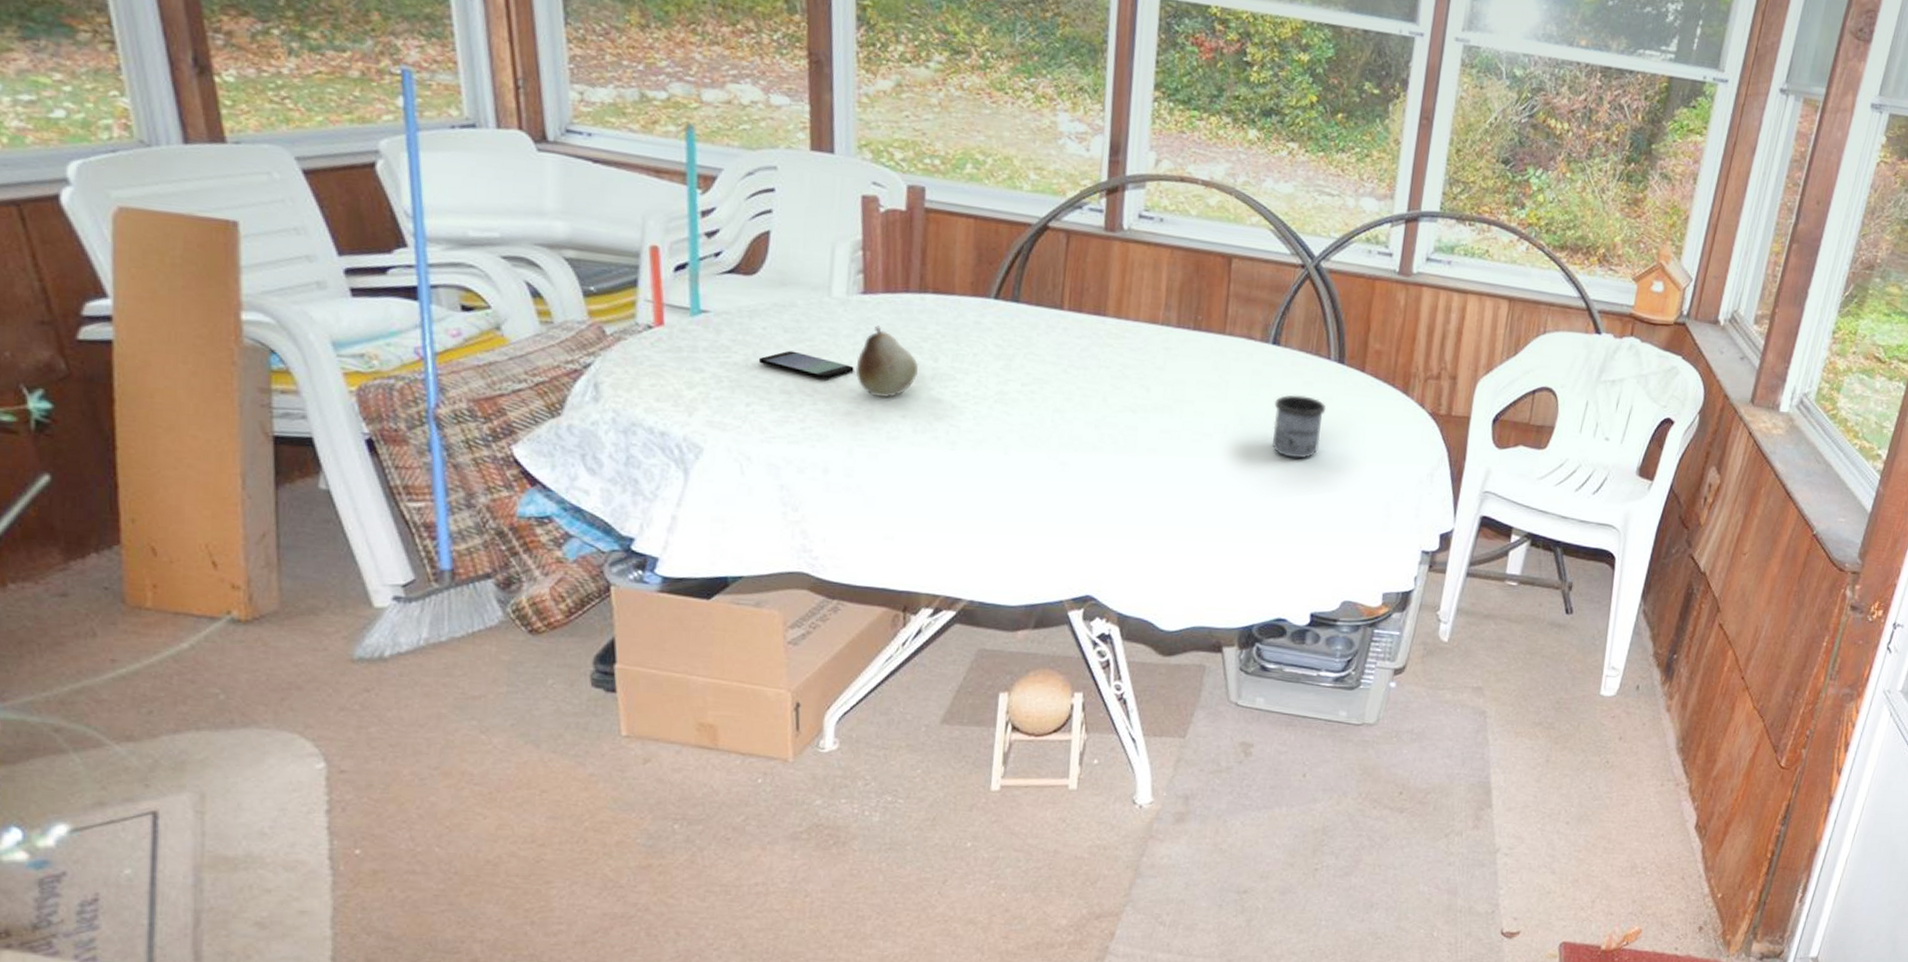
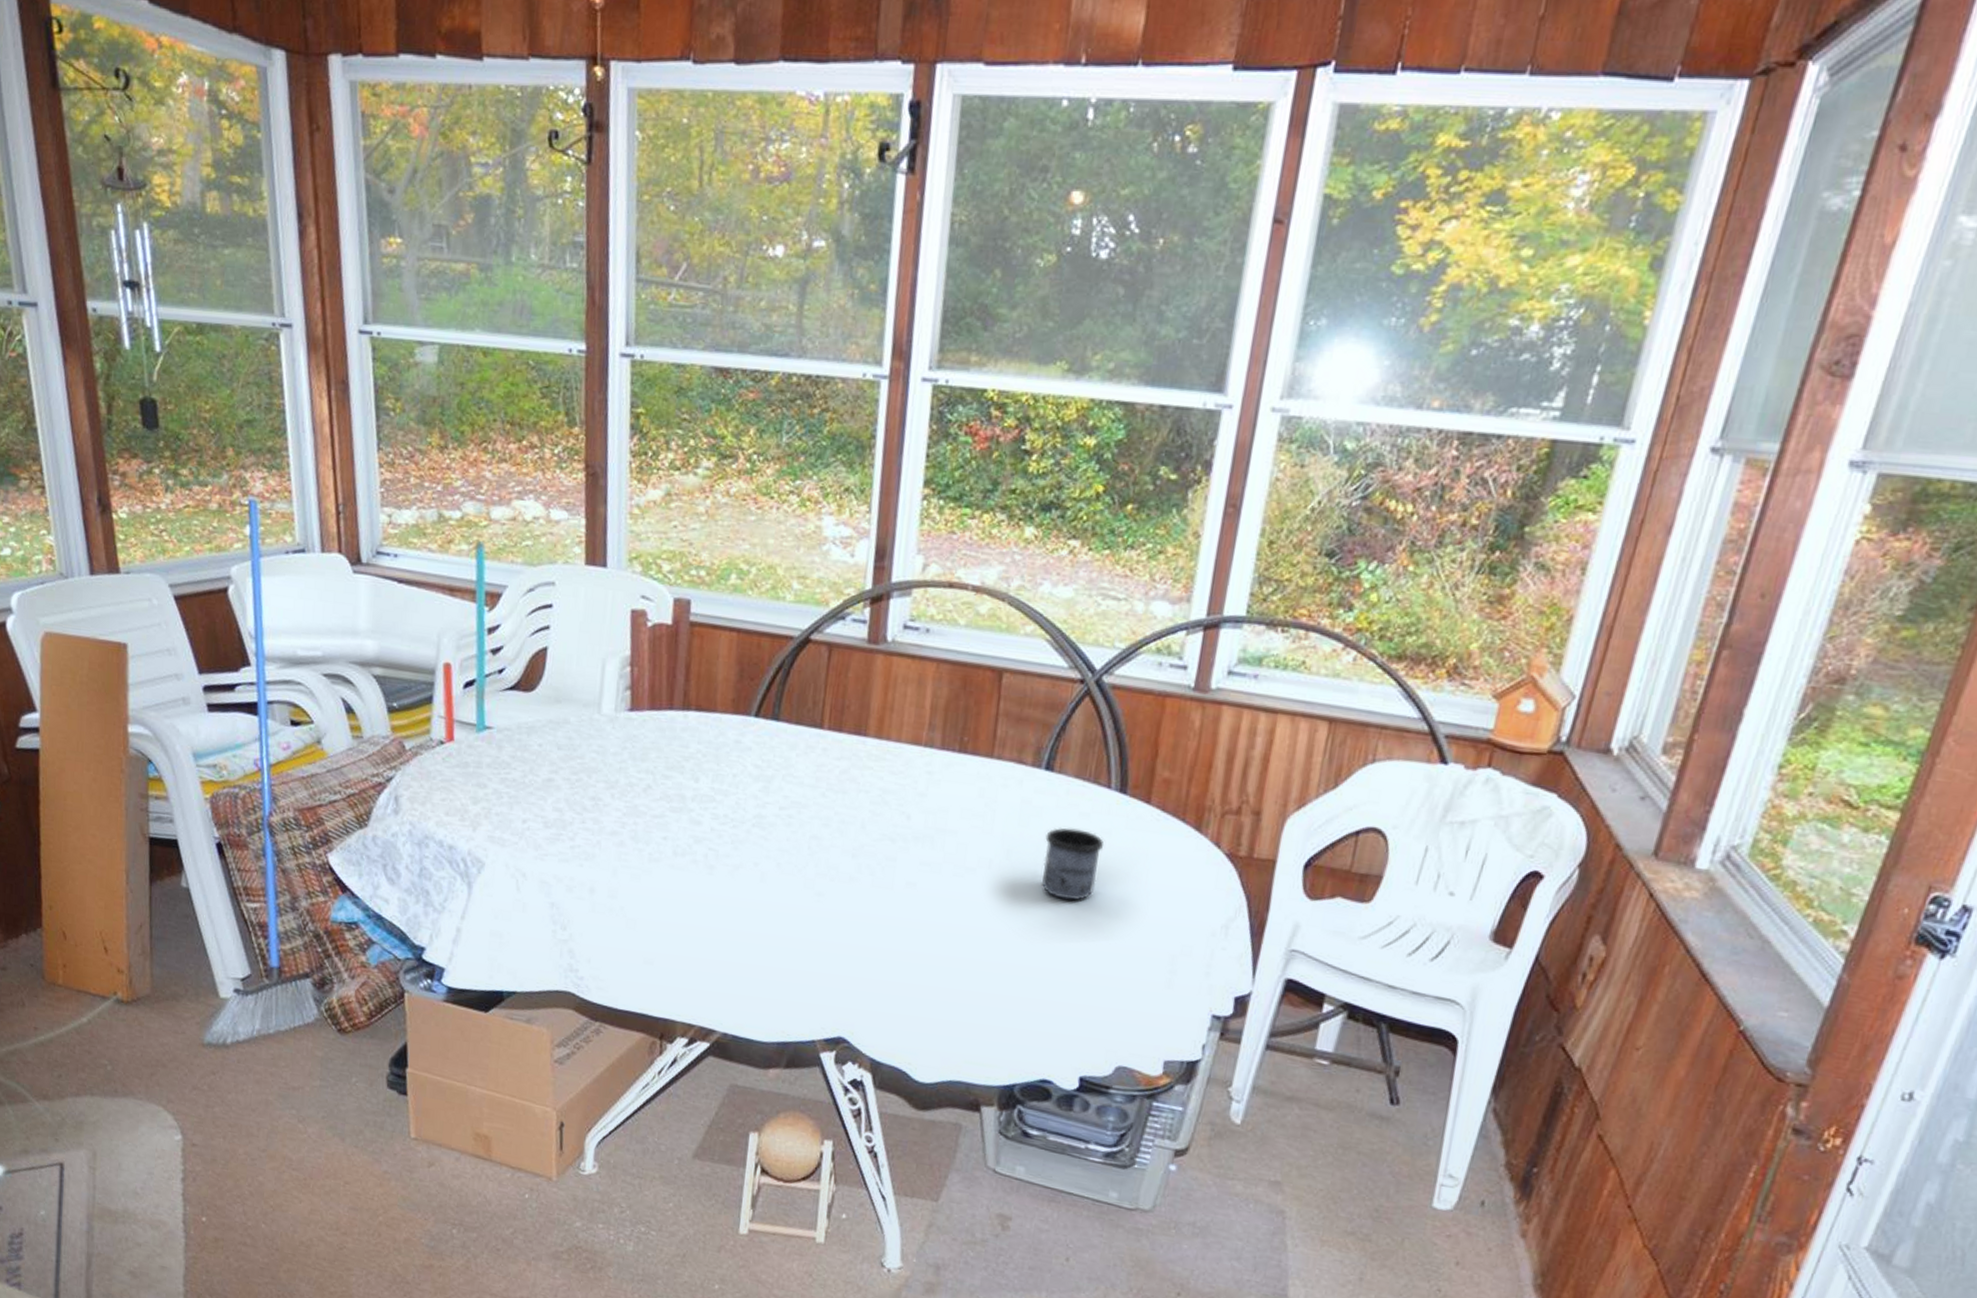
smartphone: present [758,350,854,380] -> none [534,768,620,799]
fruit: present [855,325,918,397] -> none [621,744,680,818]

